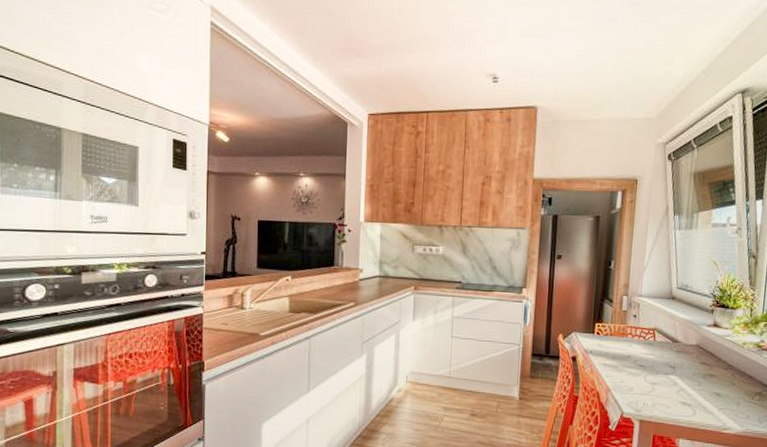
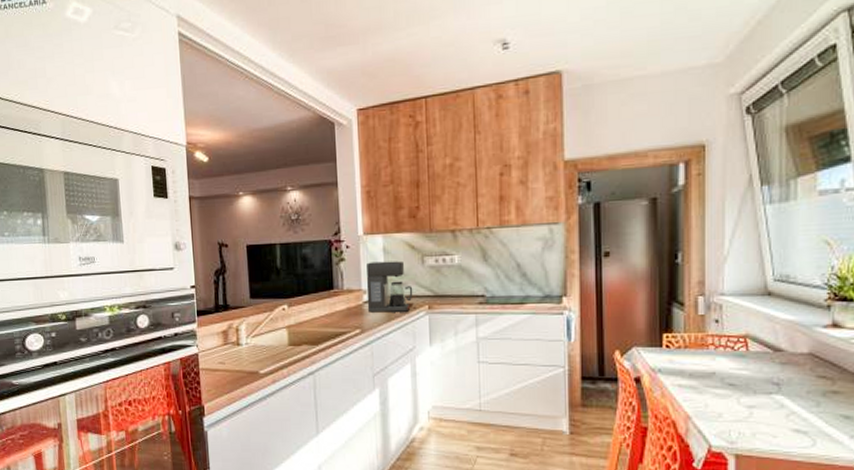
coffee maker: none [362,245,403,291] -> present [366,261,413,313]

